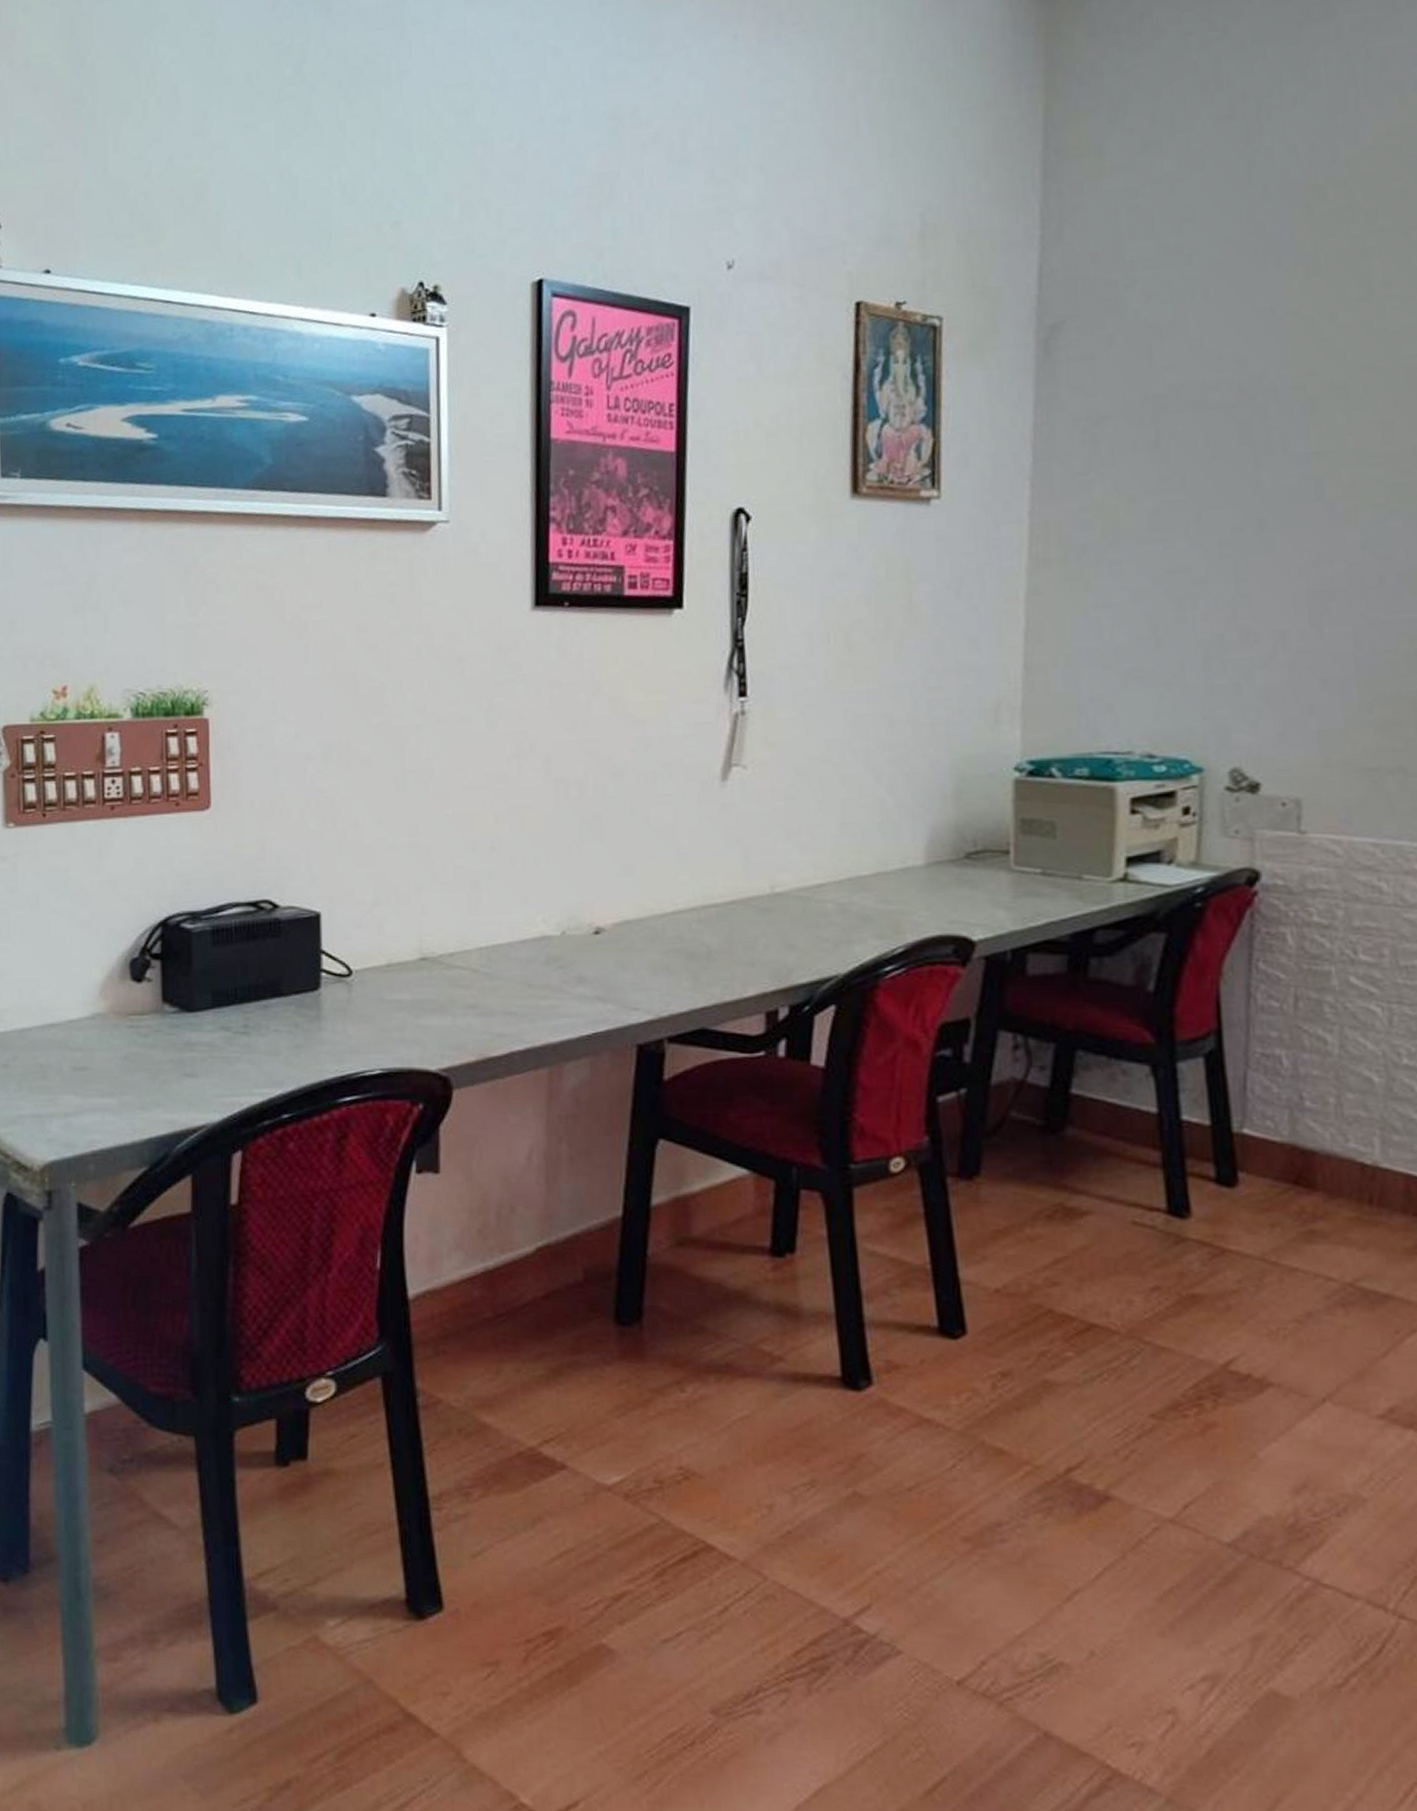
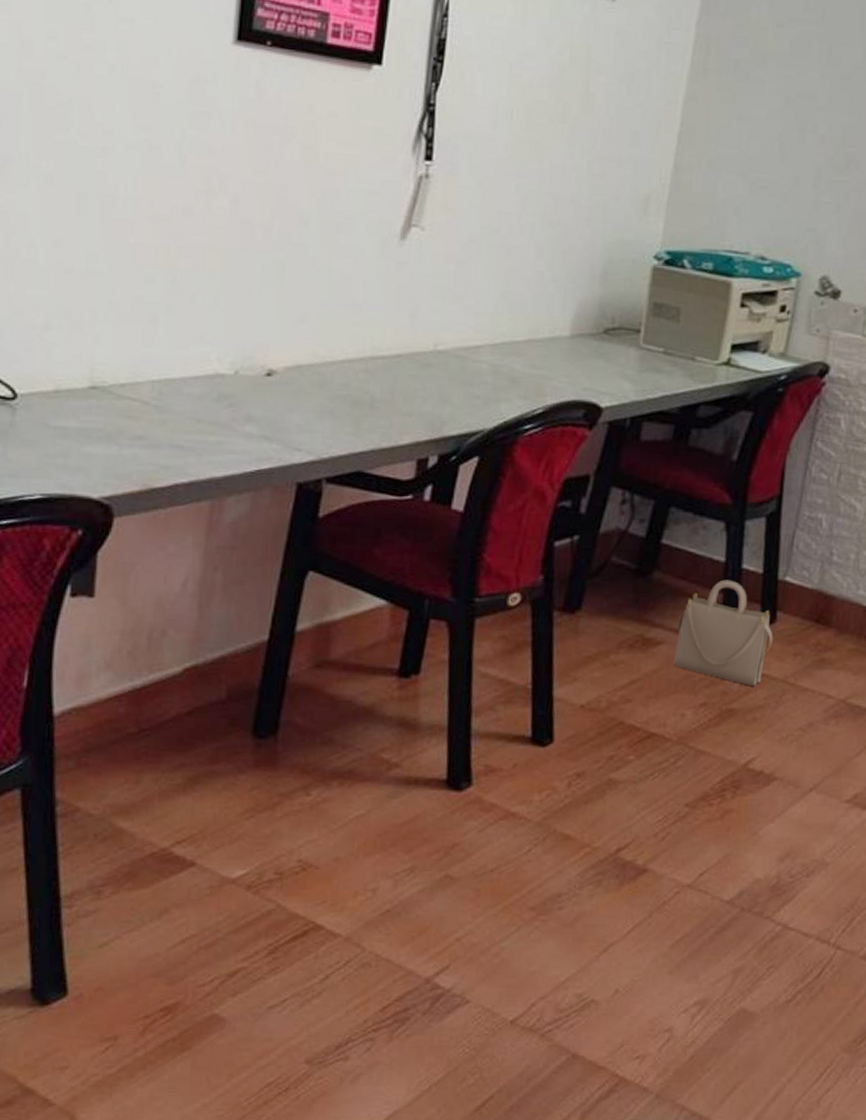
handbag: none [1106,1134,1238,1266] -> present [674,579,773,687]

